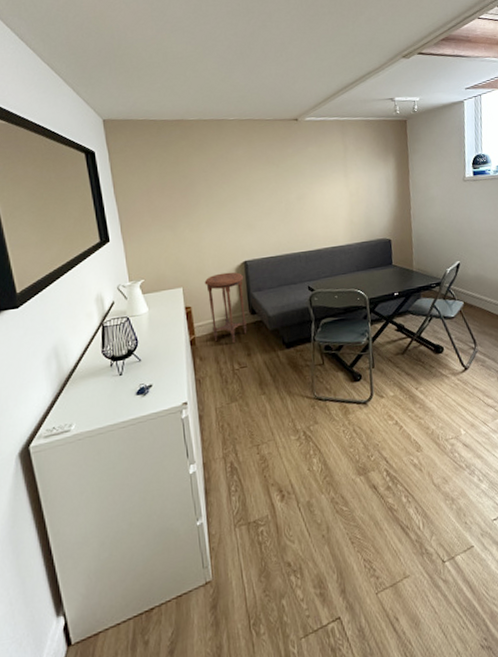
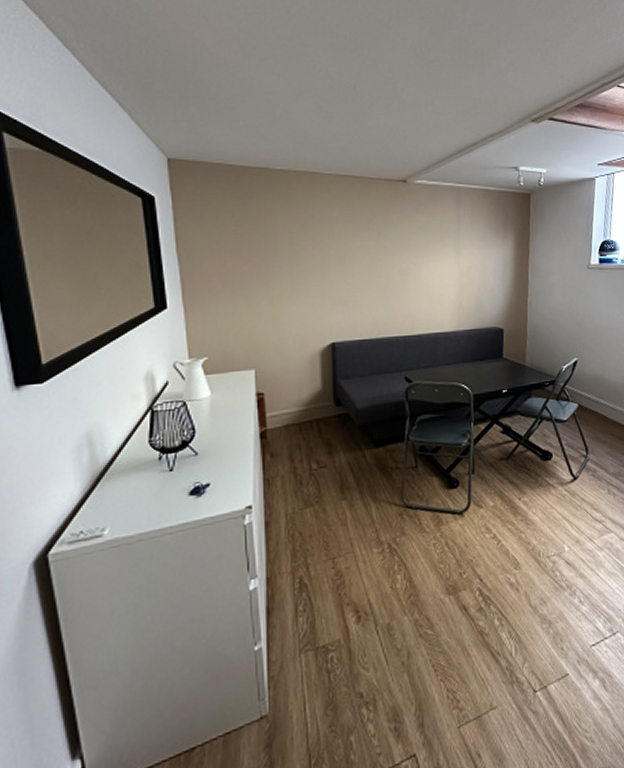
side table: present [204,272,247,344] -> none [282,354,330,439]

